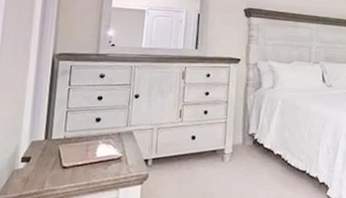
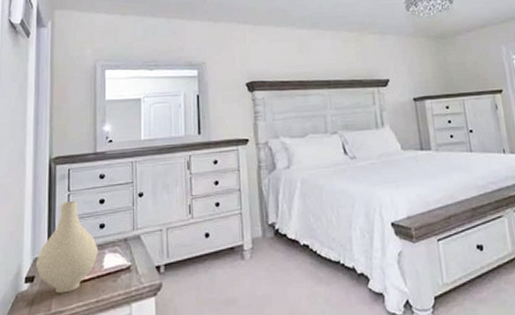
vase: none [32,94,94,175] -> present [35,201,99,294]

